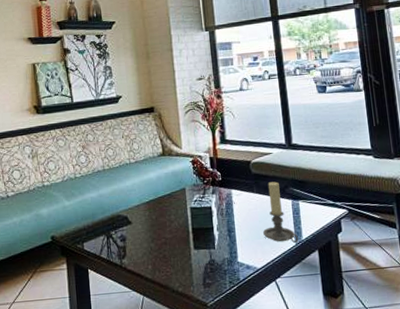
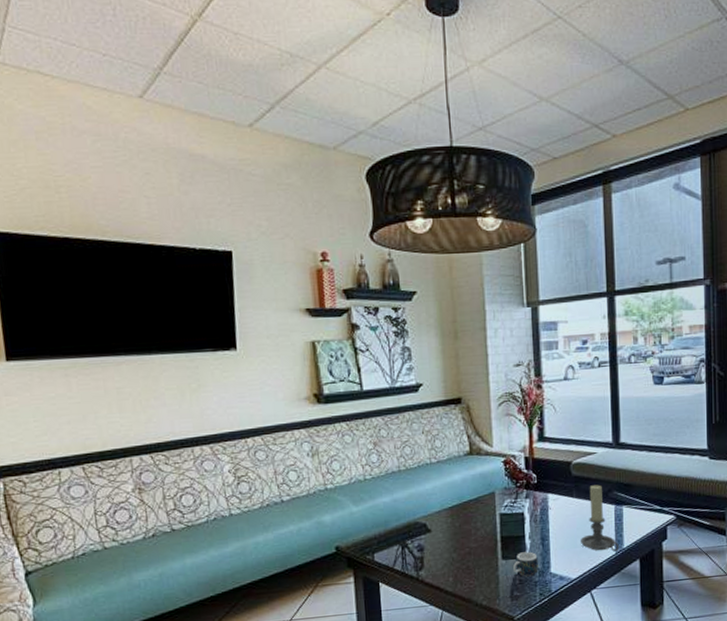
mug: none [204,242,228,265] -> present [513,551,539,576]

